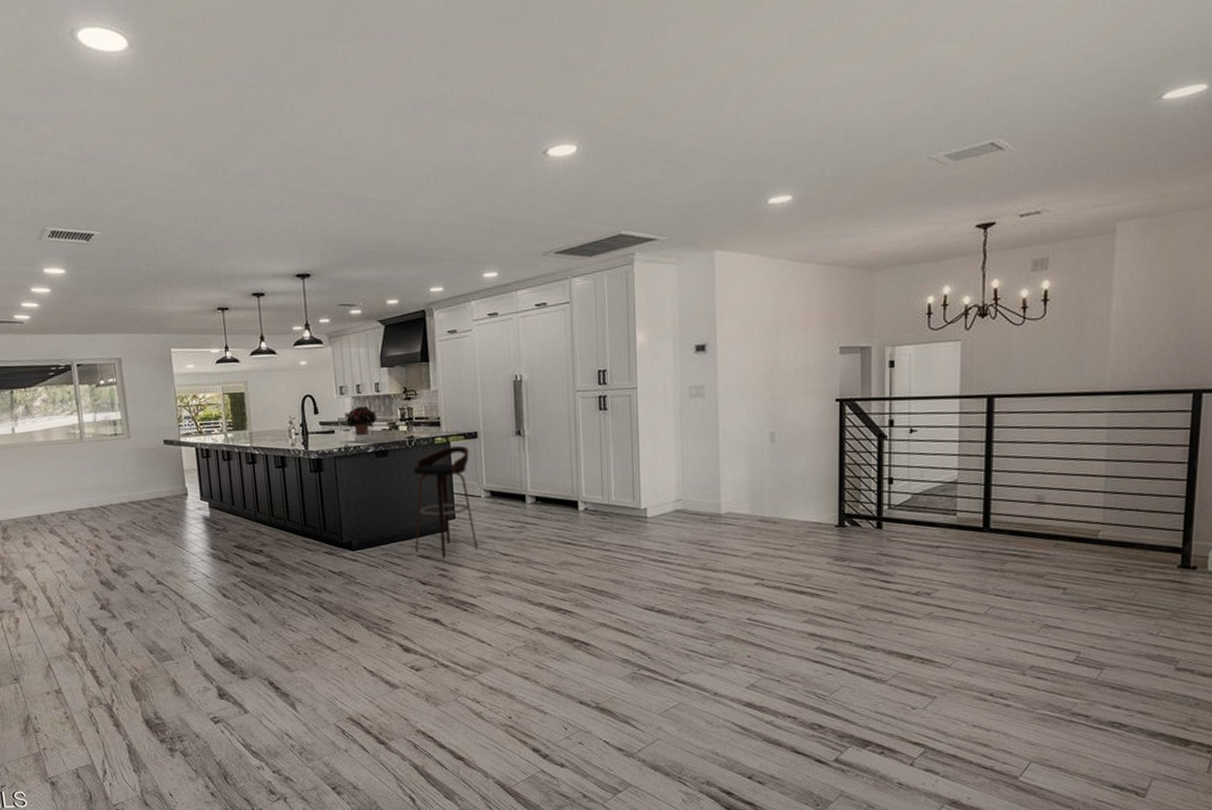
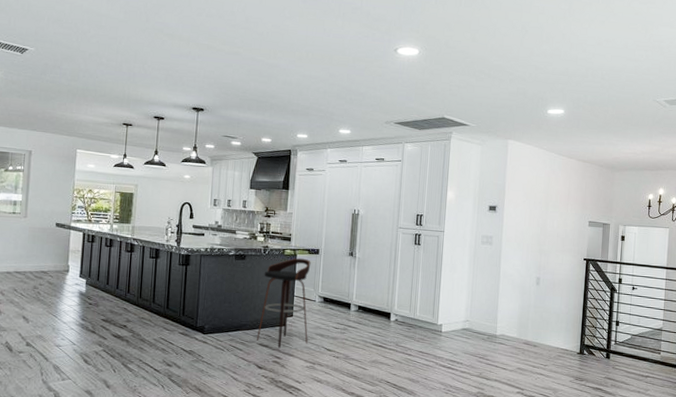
bouquet: present [346,406,378,436] -> none [215,217,242,241]

